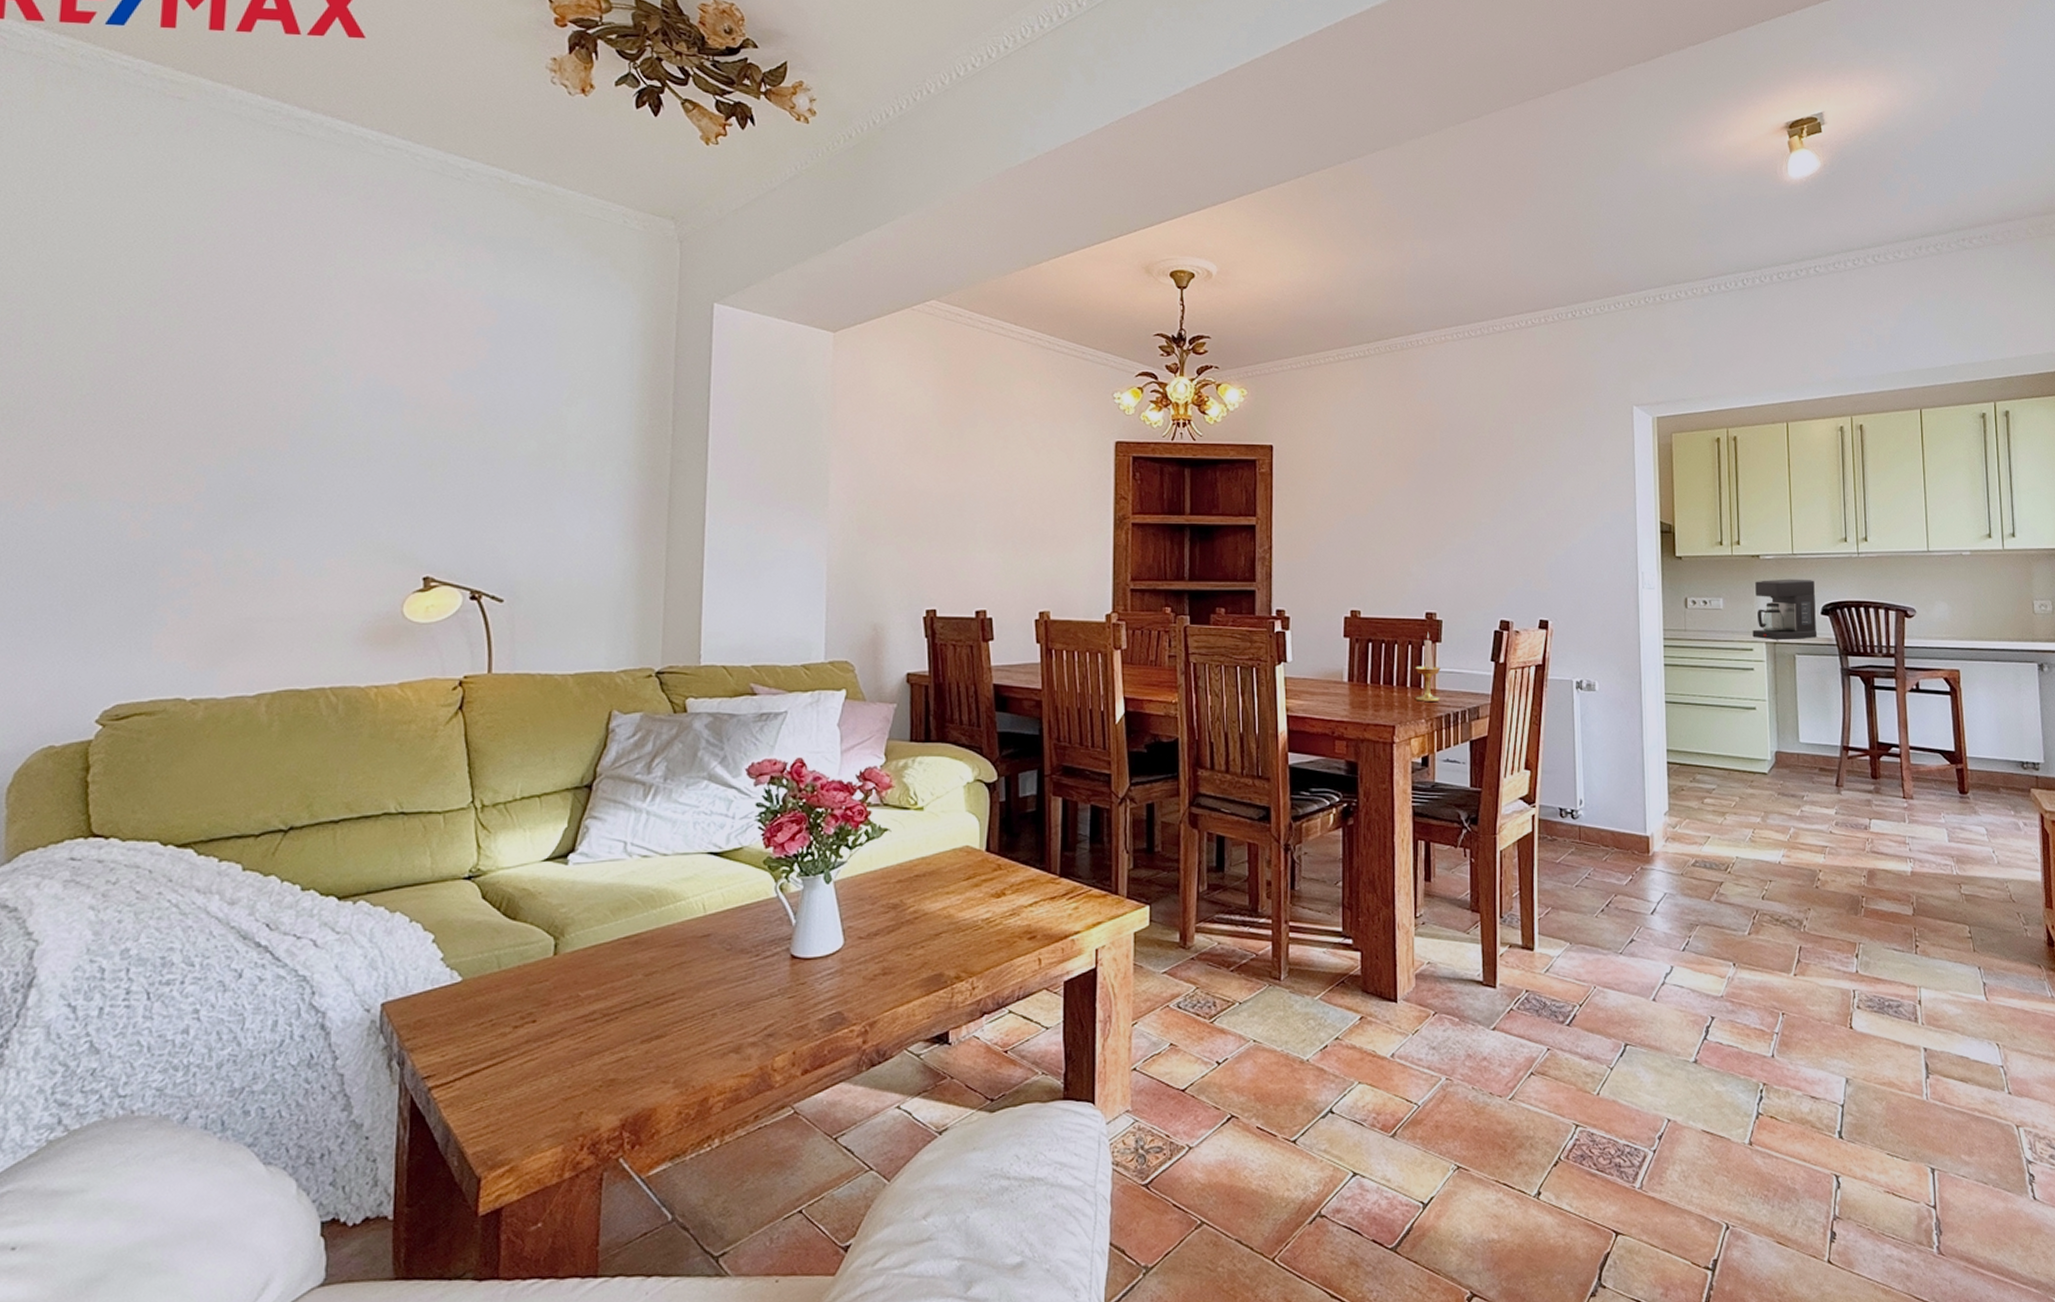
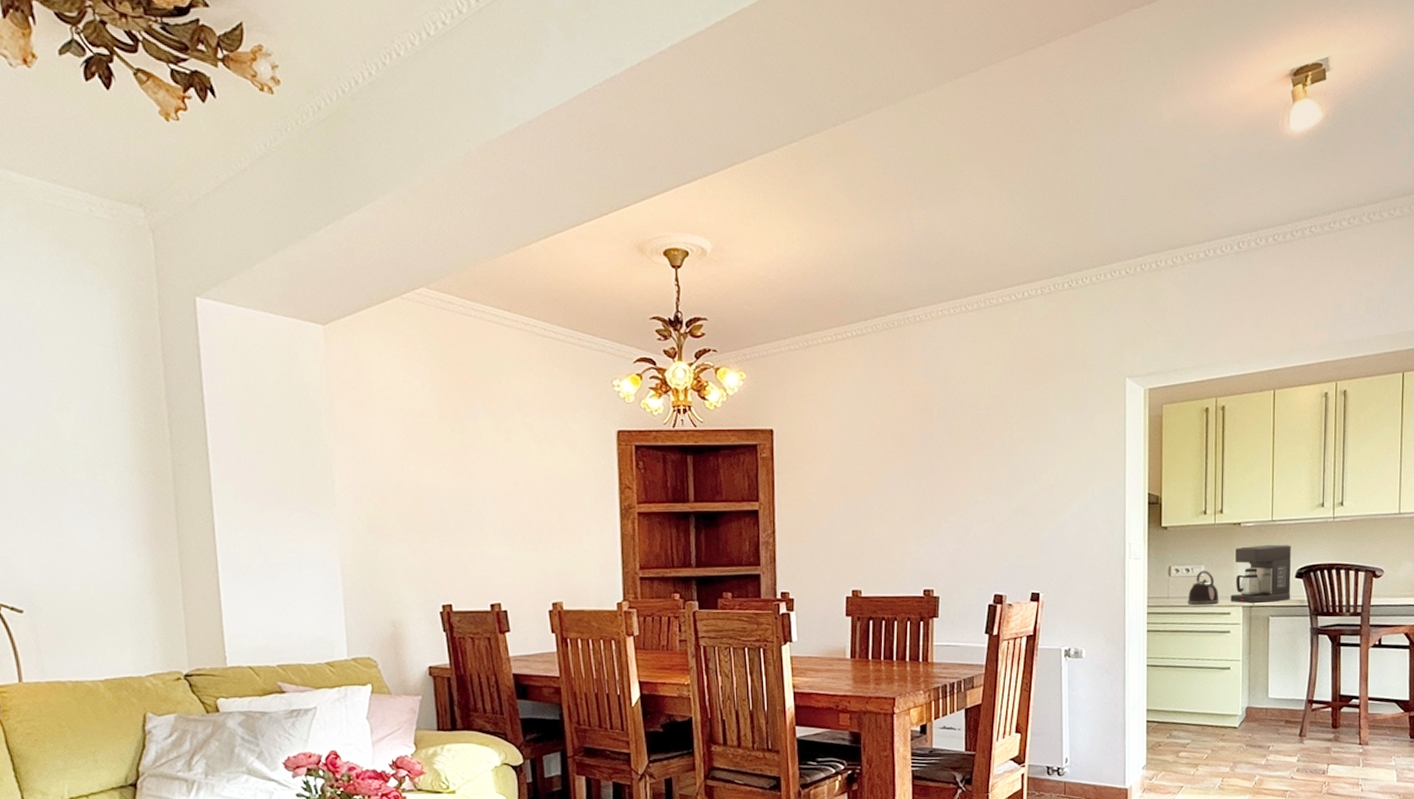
candlestick: present [1414,632,1441,701] -> none [913,608,938,674]
kettle: none [1706,604,1740,640] -> present [1188,571,1219,606]

